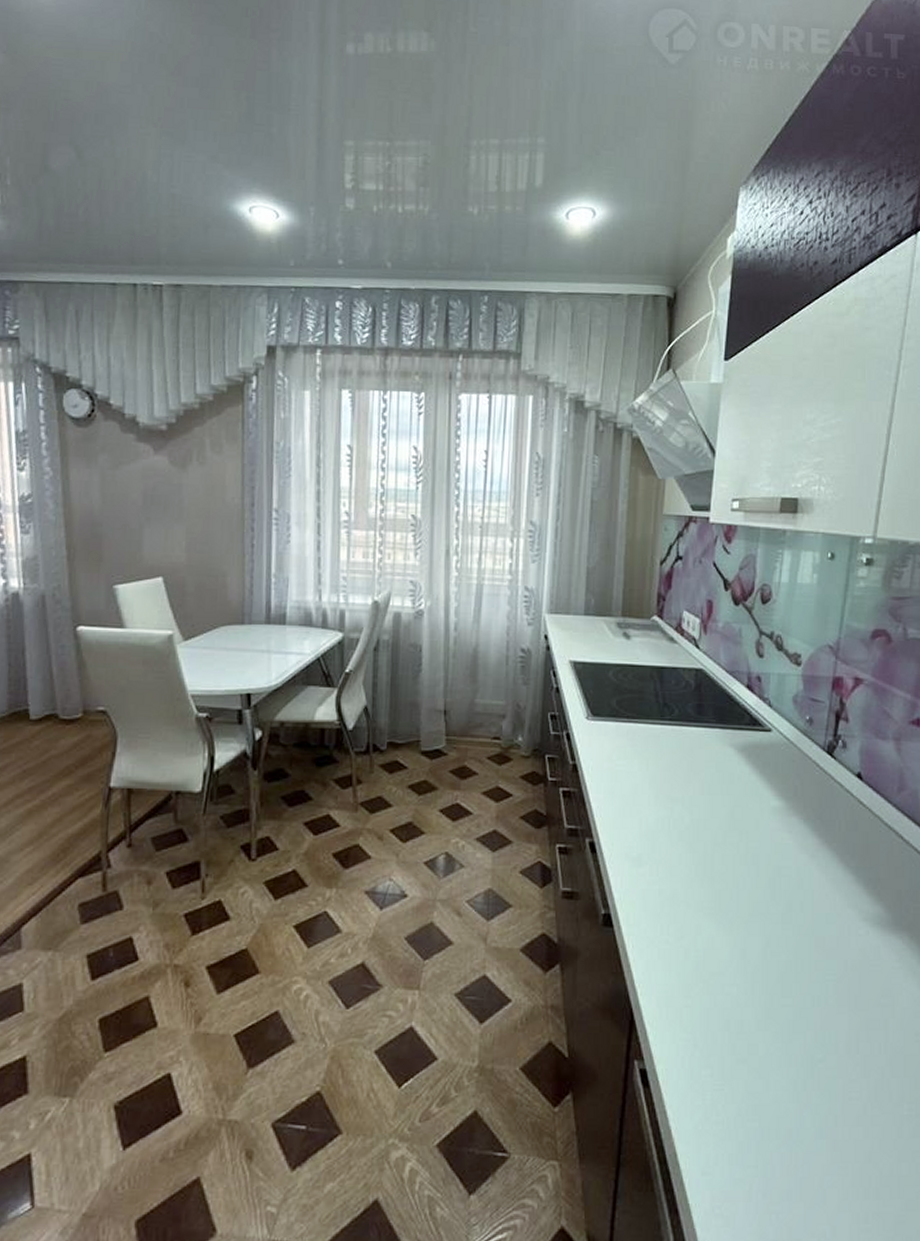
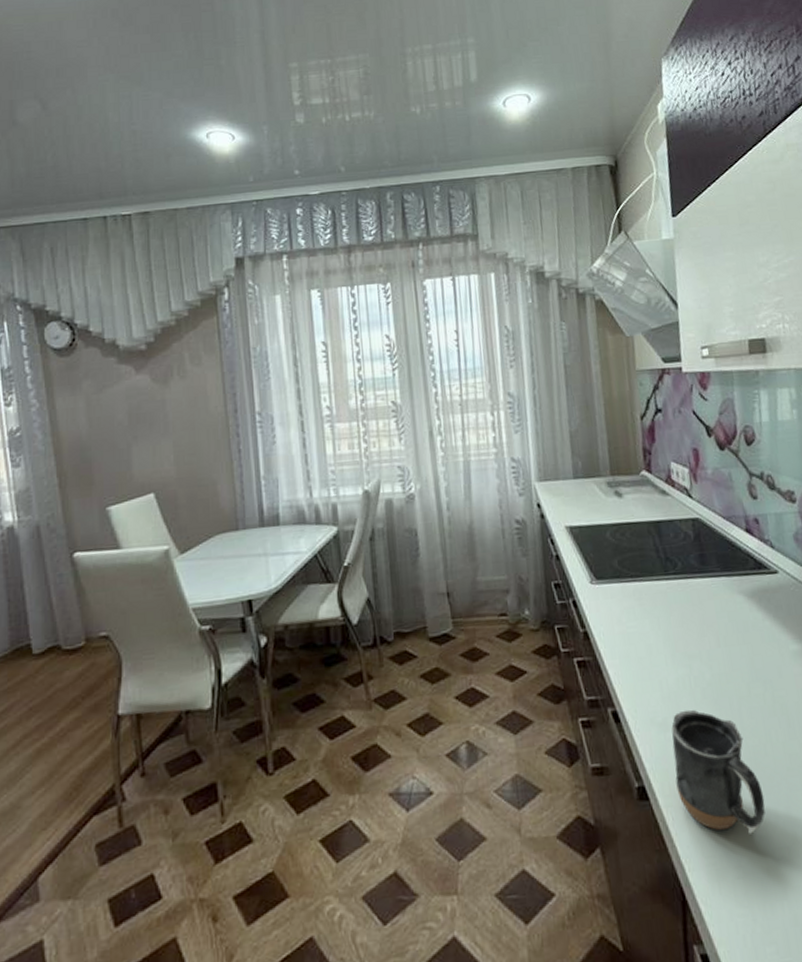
mug: none [641,849,723,969] -> present [671,709,765,834]

